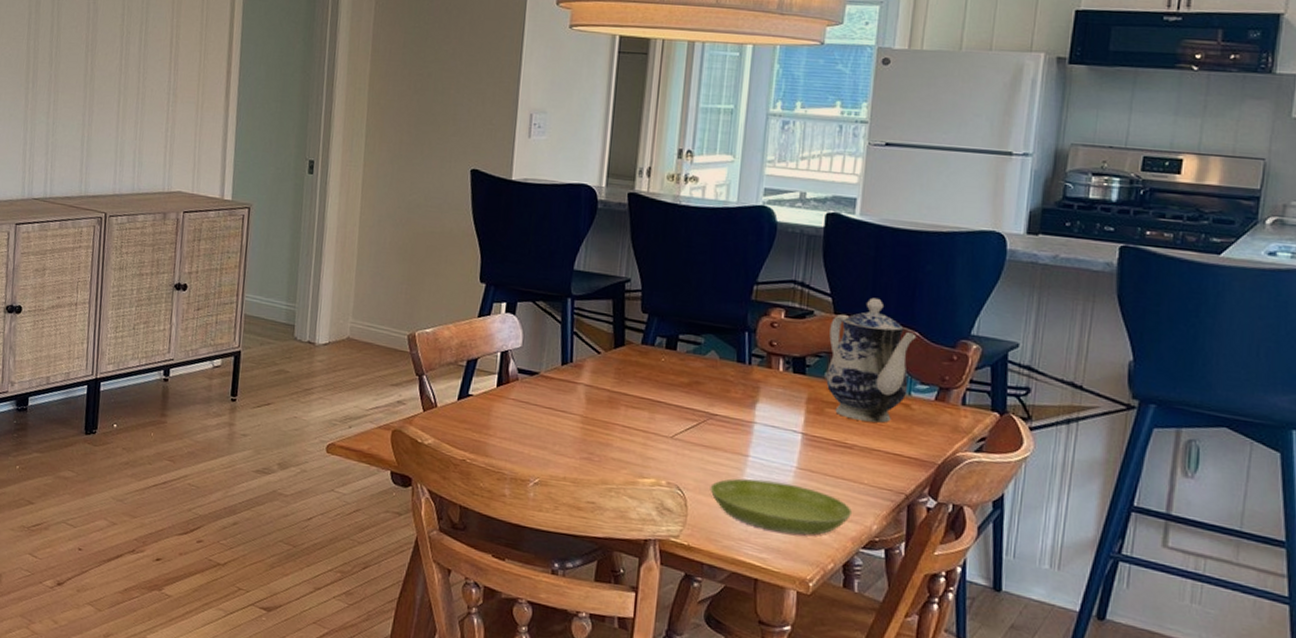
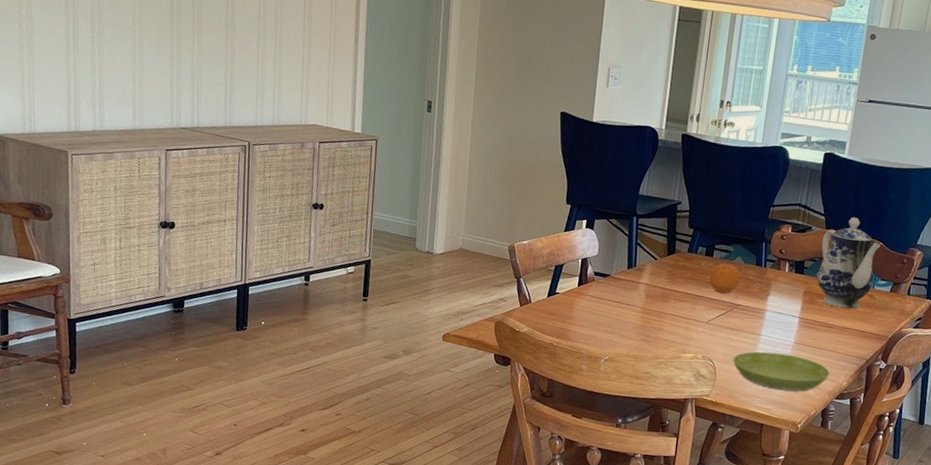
fruit: none [672,358,716,399] -> present [709,263,741,293]

